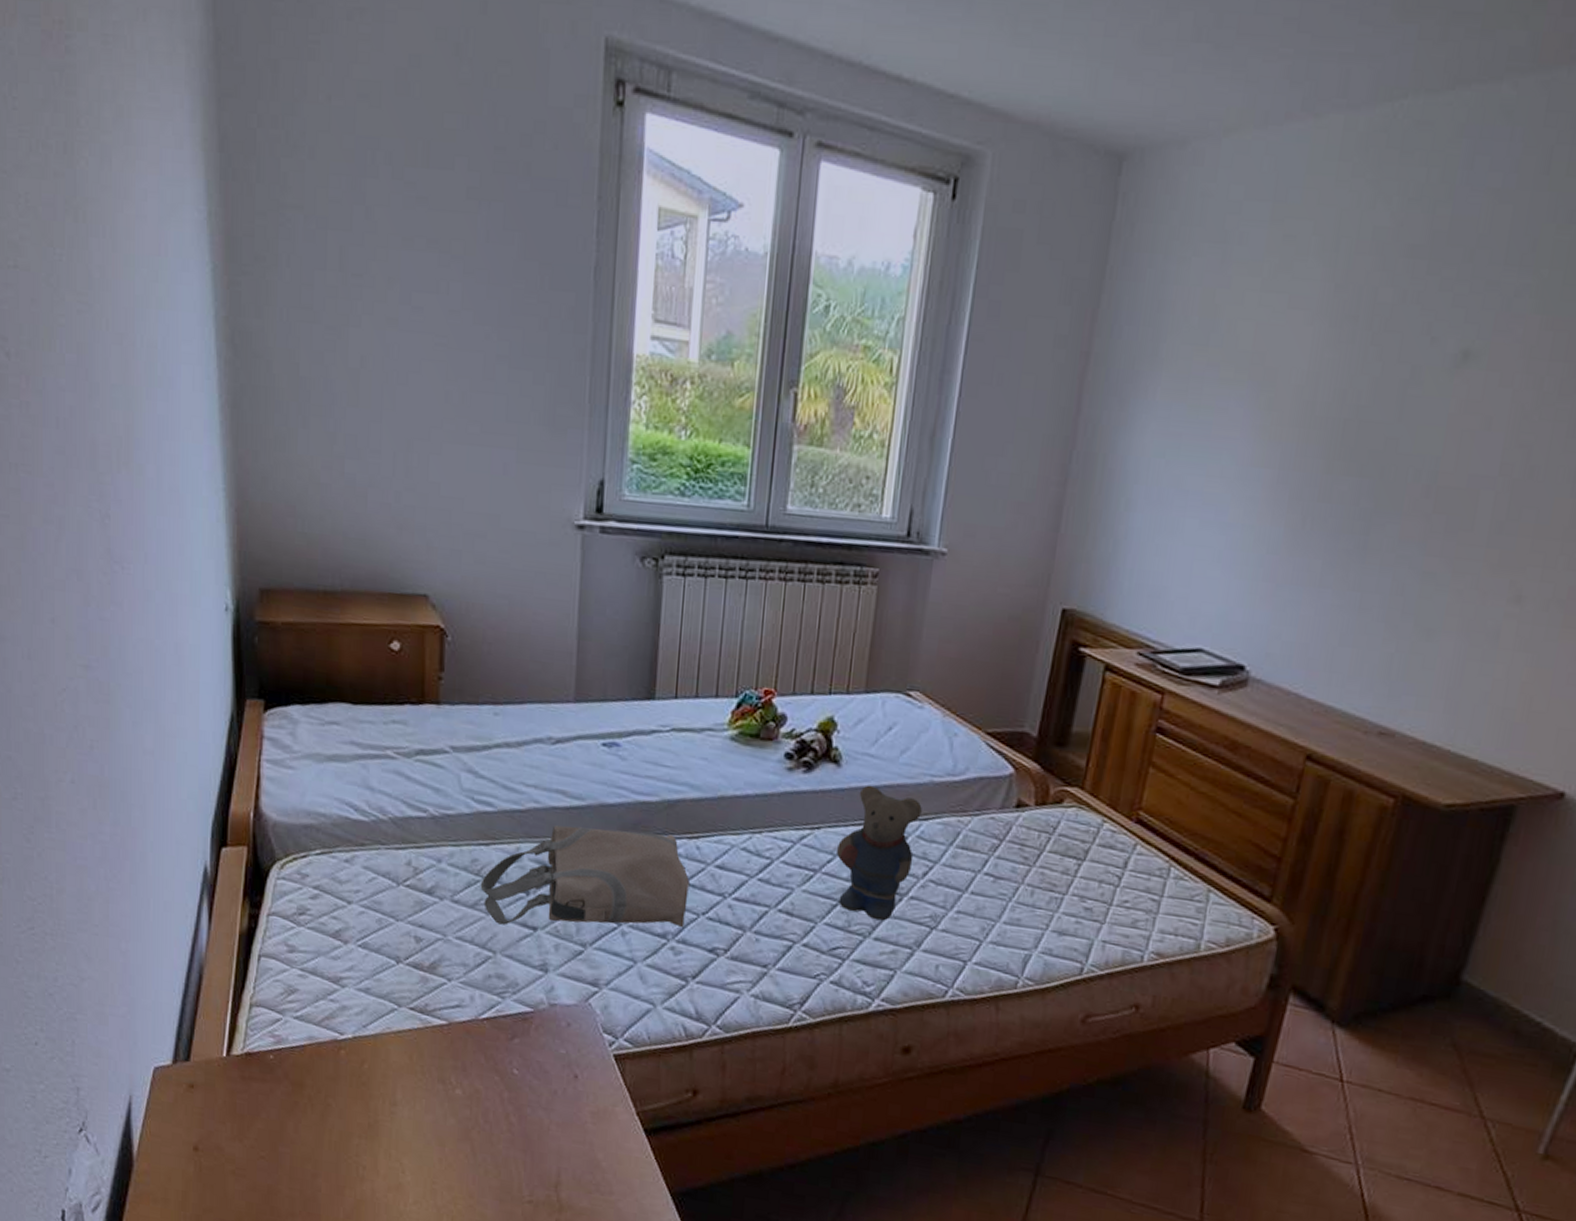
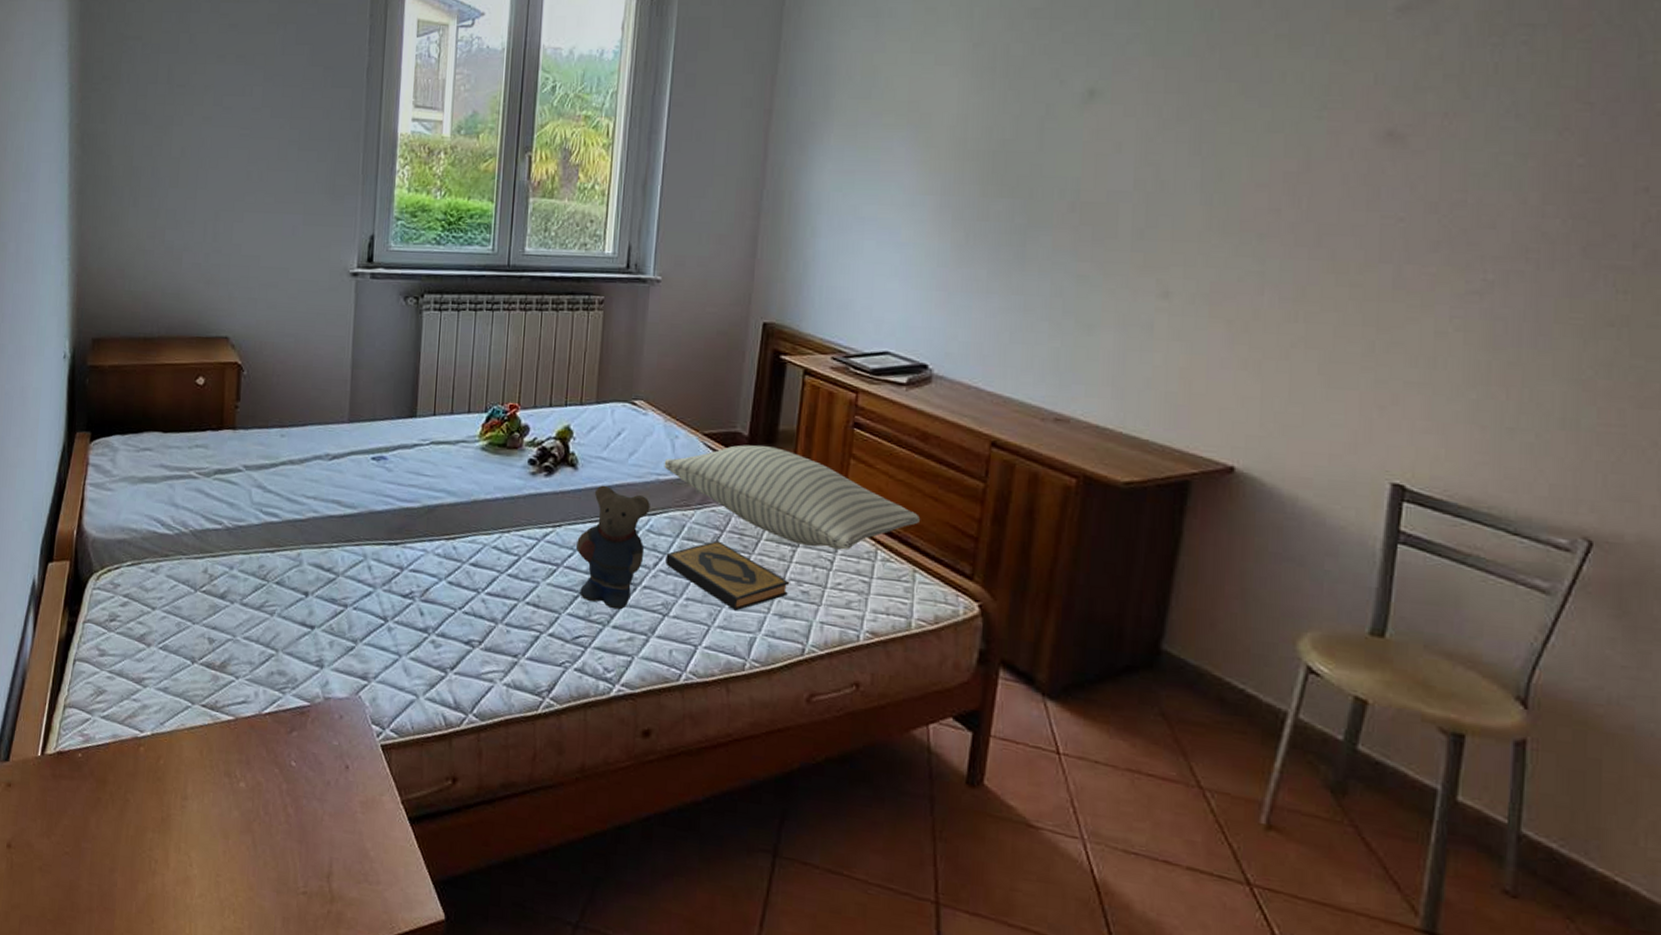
tote bag: present [480,825,689,928] -> none [266,532,447,625]
hardback book: none [936,850,1072,926] -> present [665,541,790,611]
pillow: none [939,746,1221,866] -> present [664,444,921,550]

